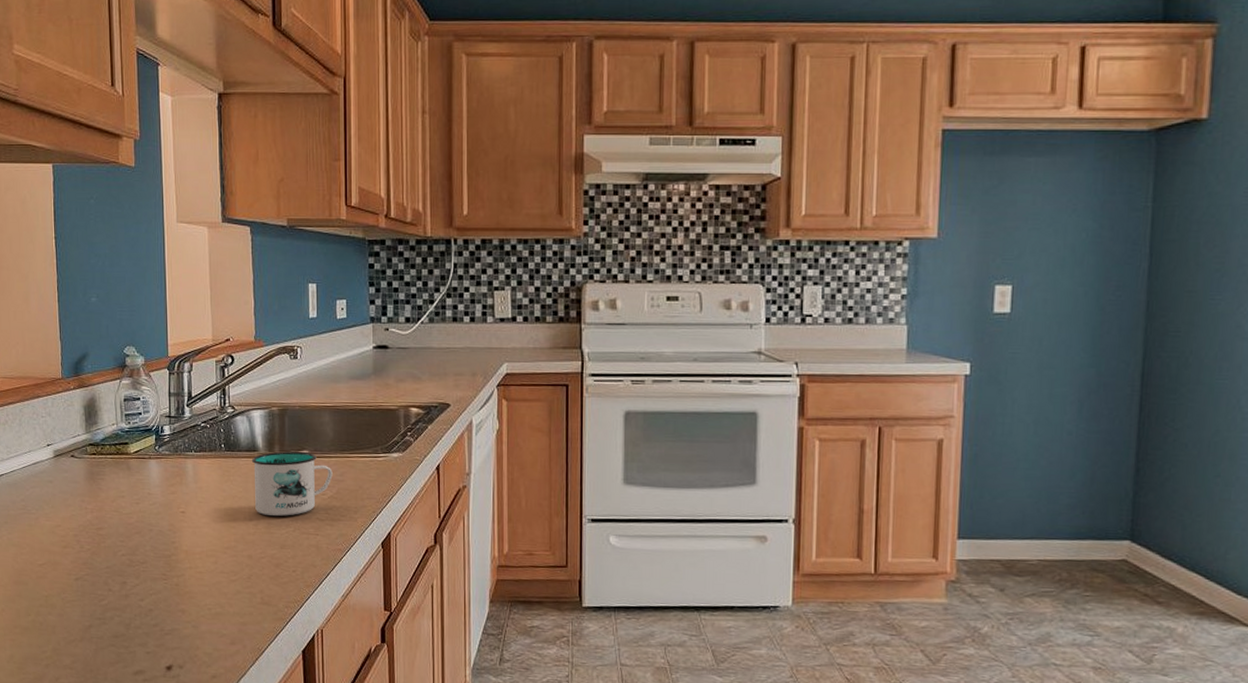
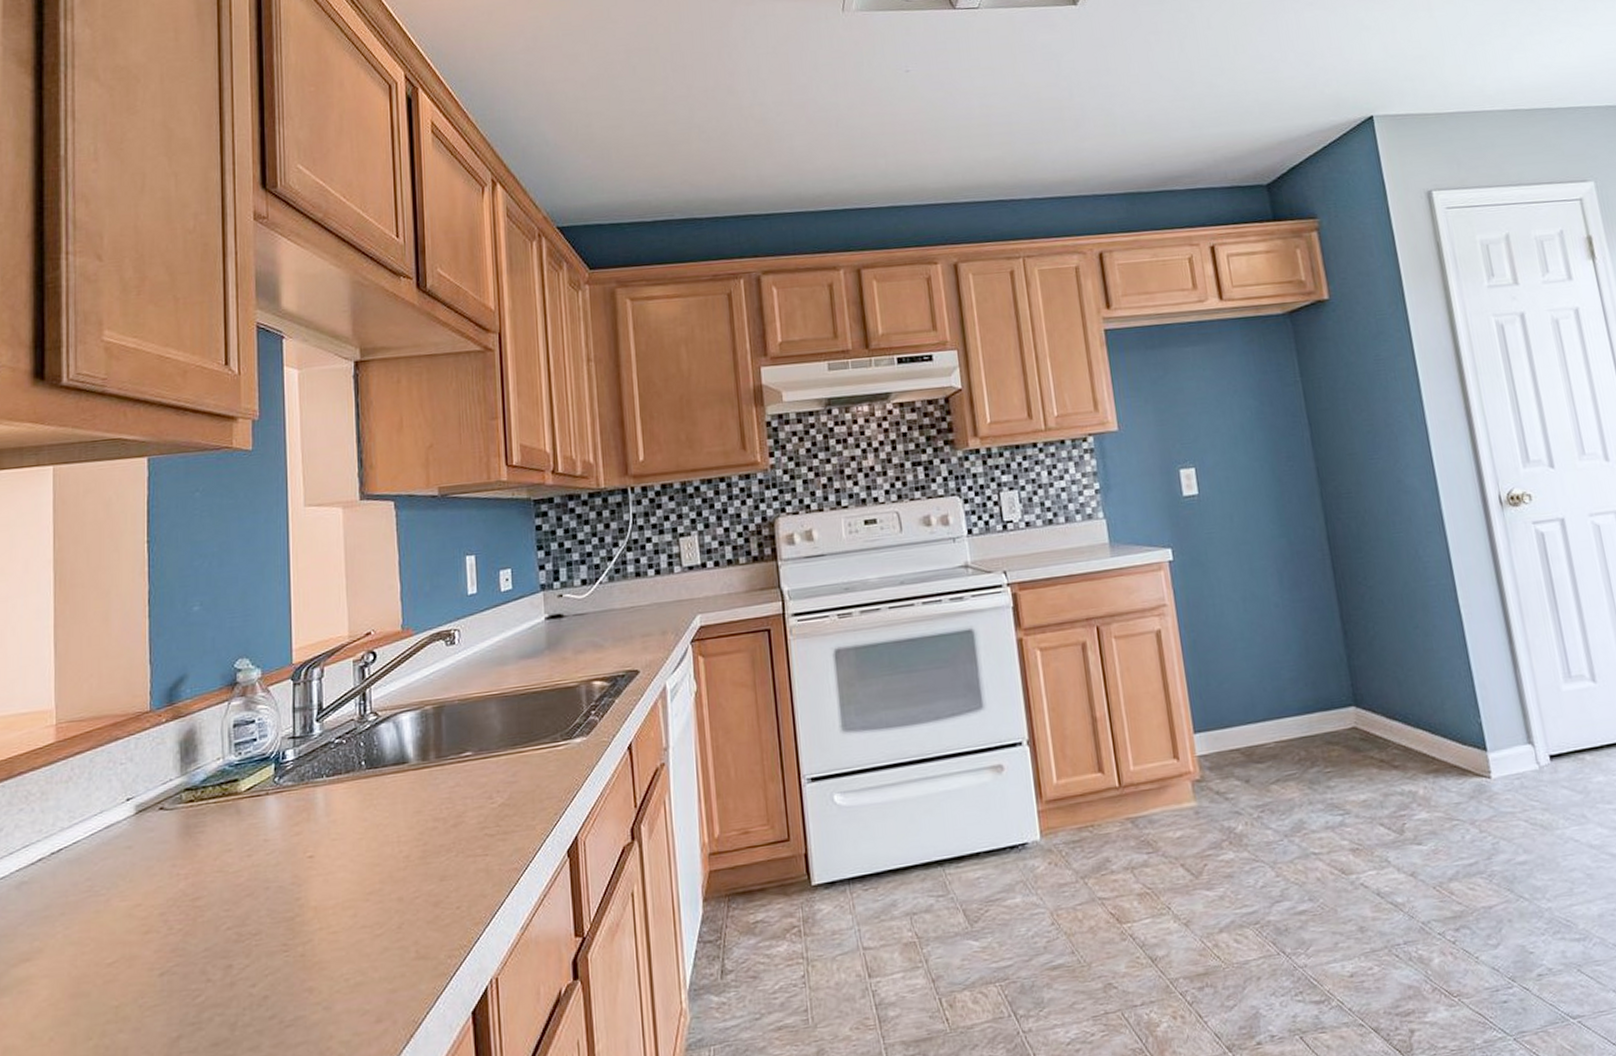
mug: present [251,451,333,516] -> none [400,754,503,842]

